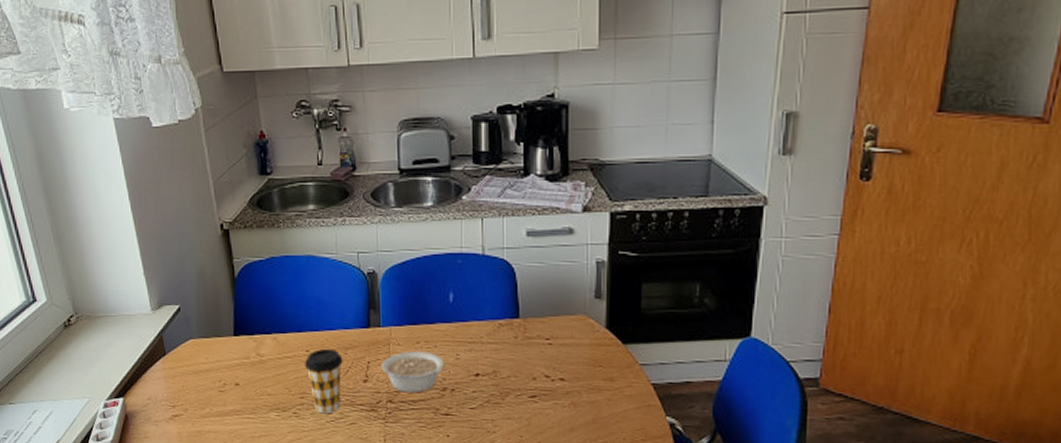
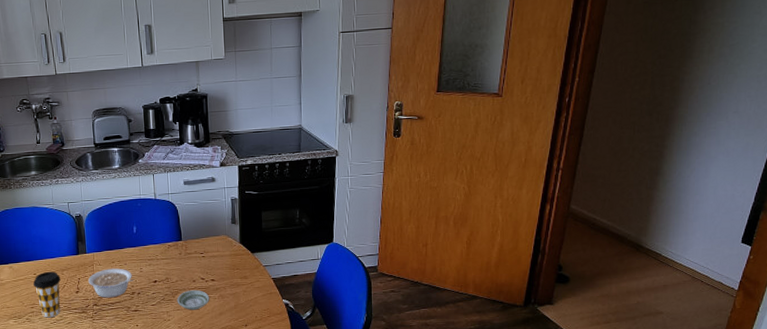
saucer: none [507,391,556,421] -> present [177,289,210,310]

